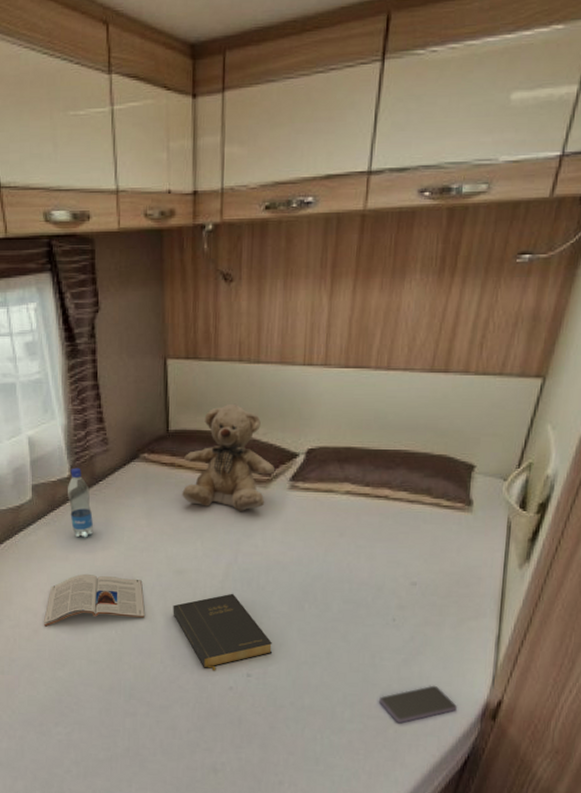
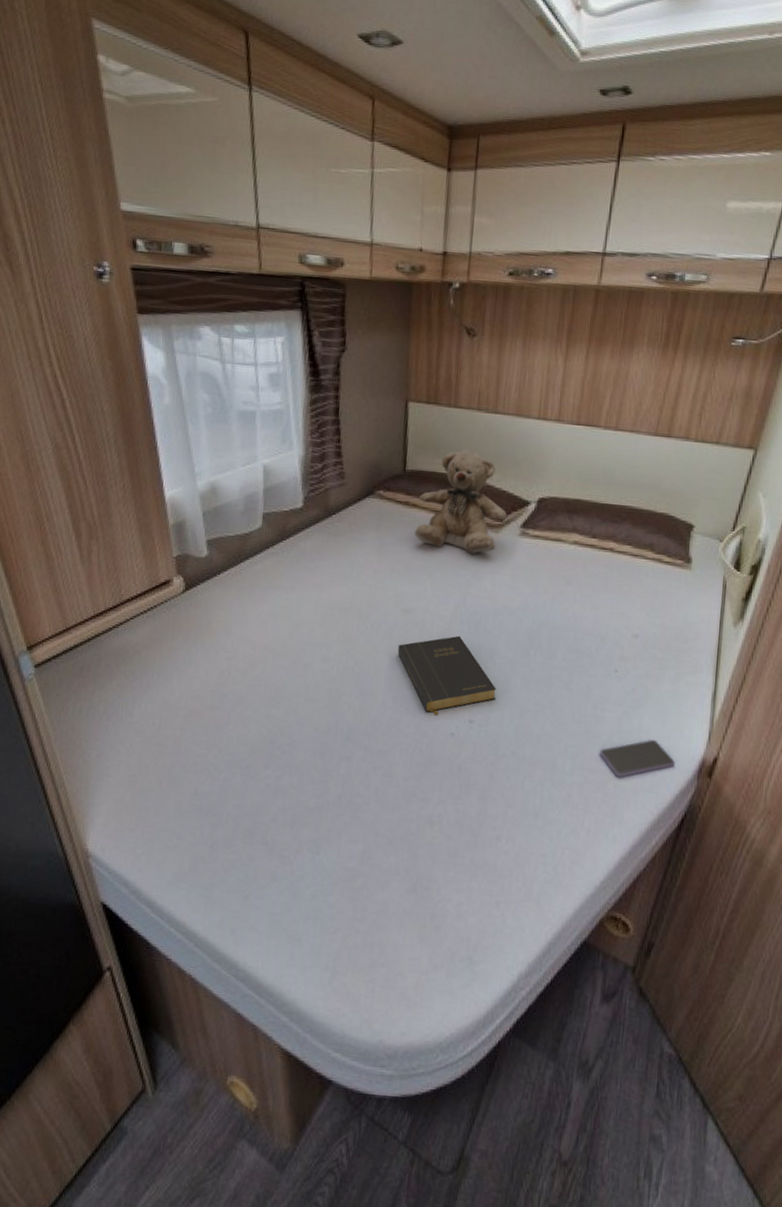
magazine: present [44,573,145,627] -> none [262,607,369,661]
bottle: present [68,467,94,538] -> none [299,499,323,571]

